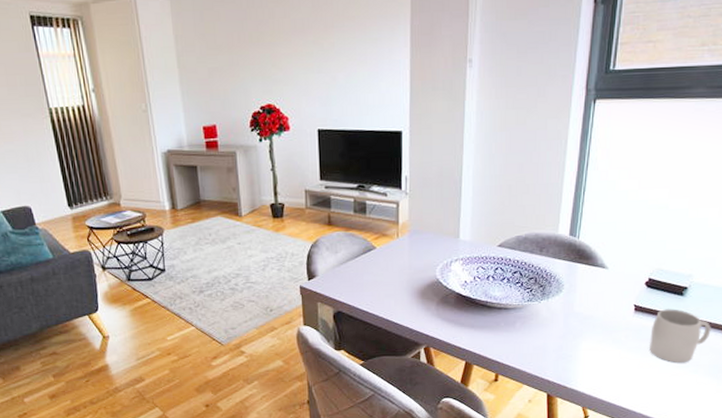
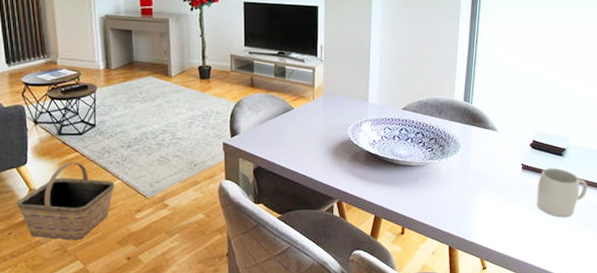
basket: none [91,308,188,388] -> present [16,162,114,240]

